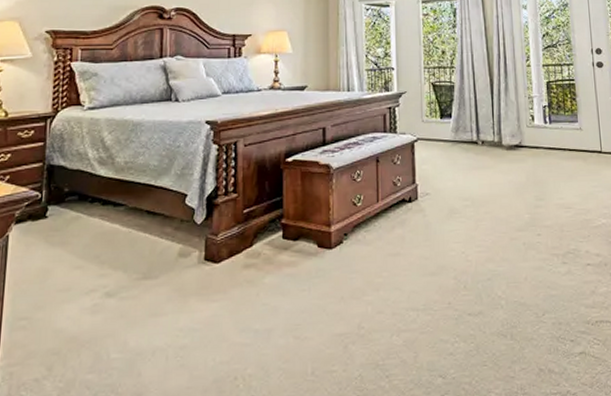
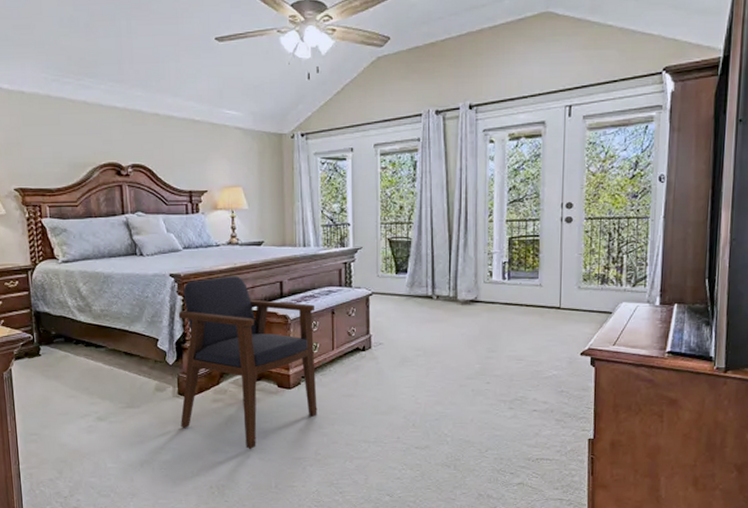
armchair: none [205,122,361,326] -> present [178,276,317,449]

